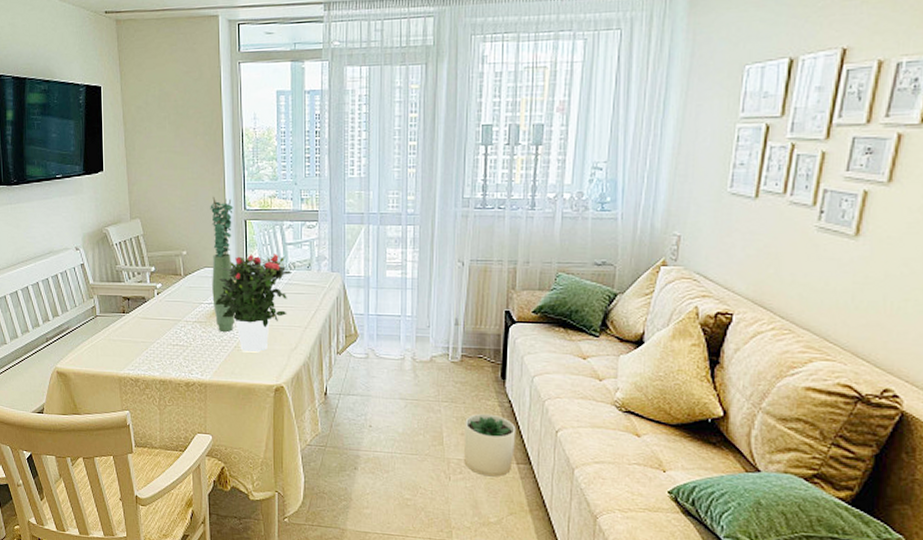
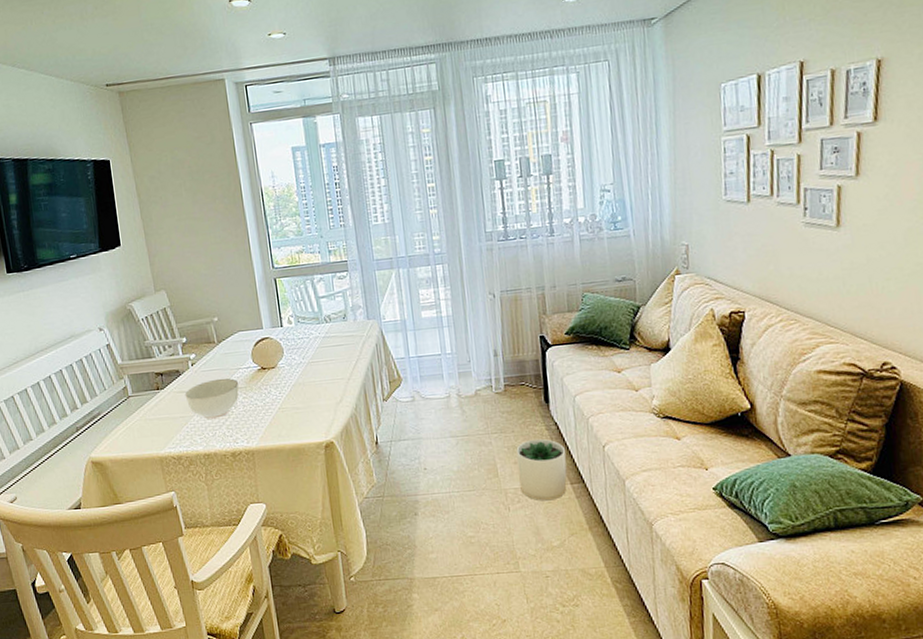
bowl: none [148,310,200,348] -> present [185,378,239,419]
vase: present [210,196,235,332] -> none [237,258,276,395]
potted flower: present [215,254,293,353] -> none [253,308,329,413]

